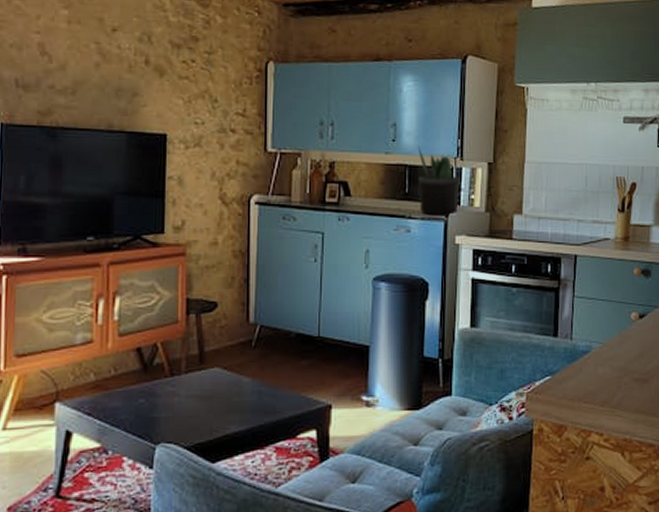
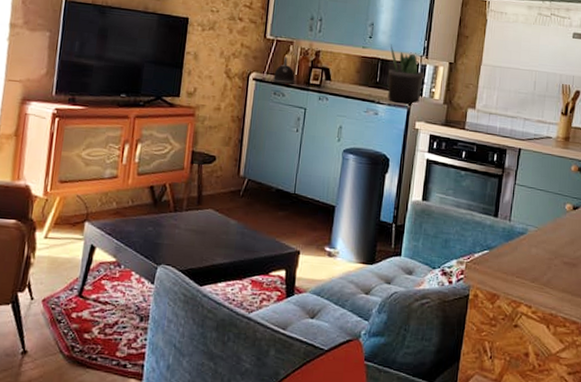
kettle: none [281,172,308,206] -> present [273,56,295,85]

